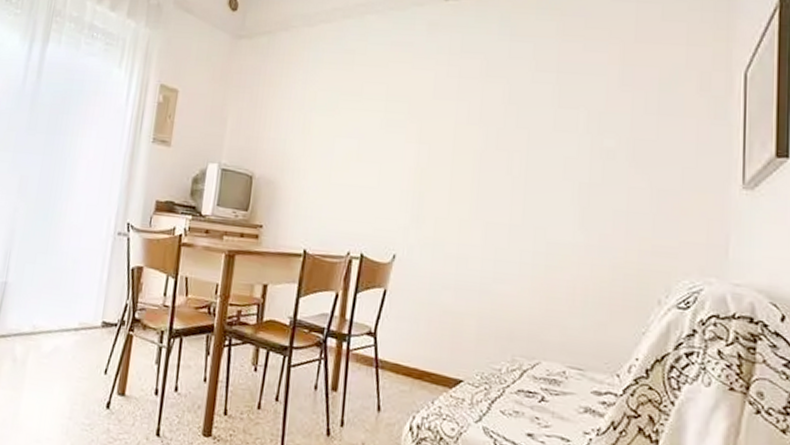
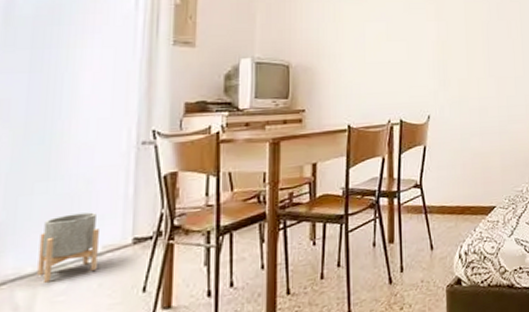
planter: none [31,287,78,344] -> present [37,212,99,283]

